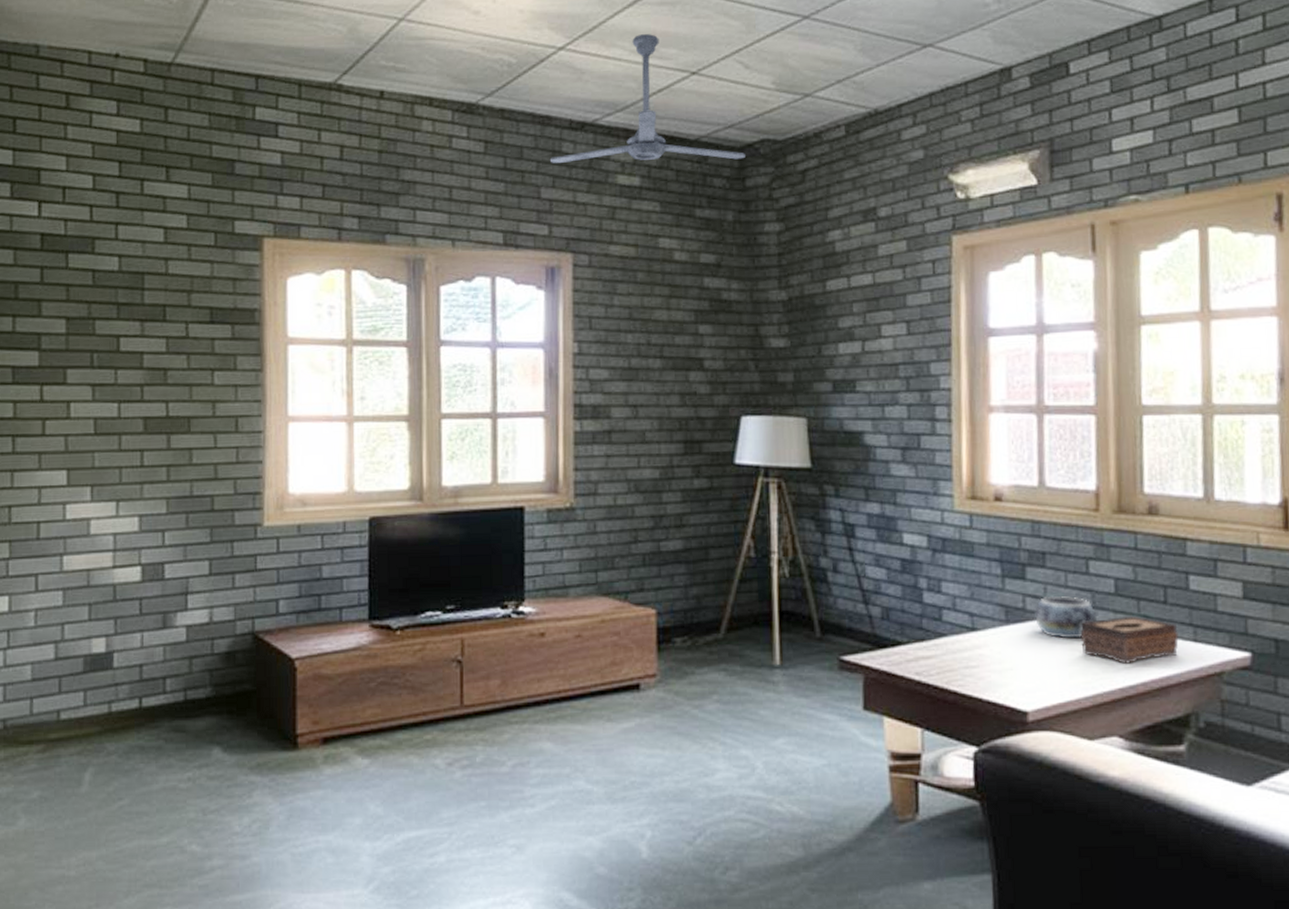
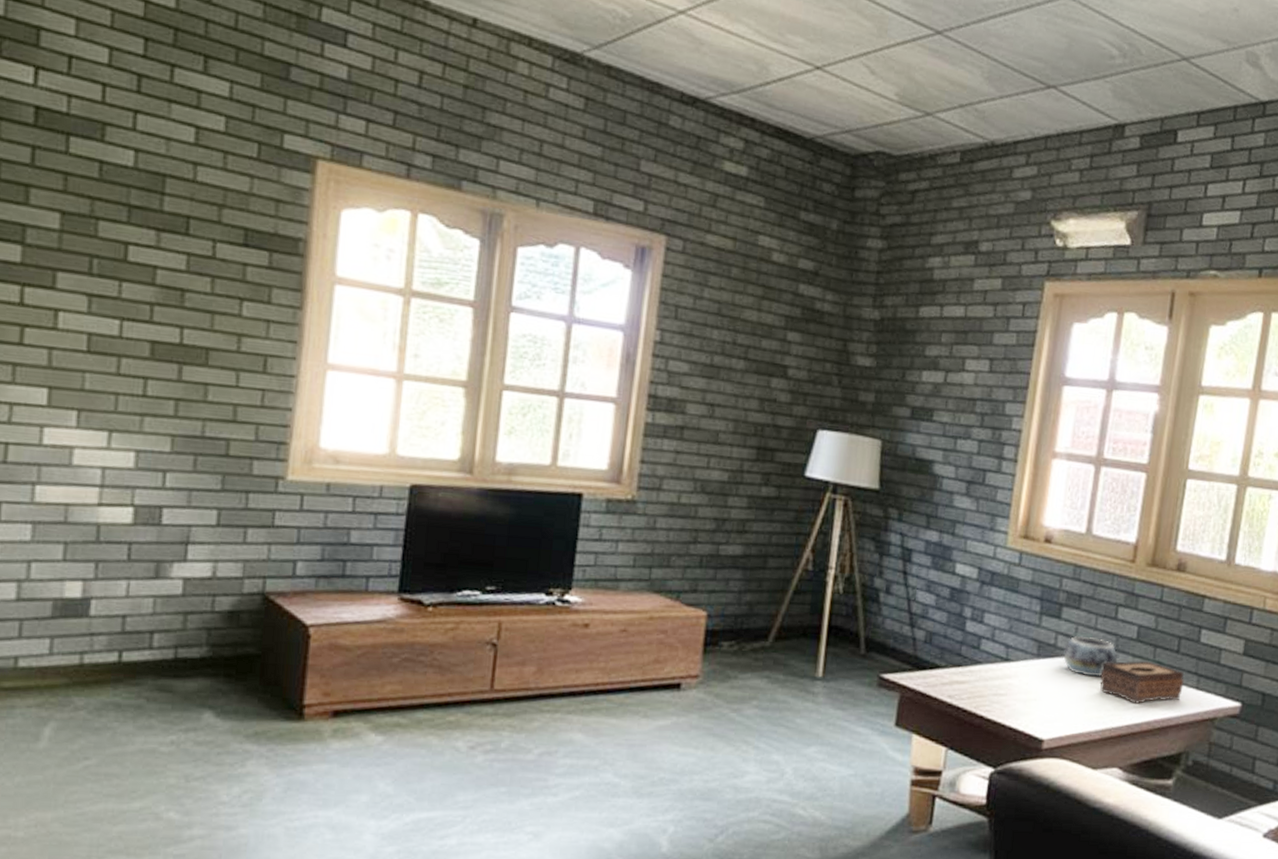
ceiling fan: present [551,34,745,163] -> none [655,14,858,168]

